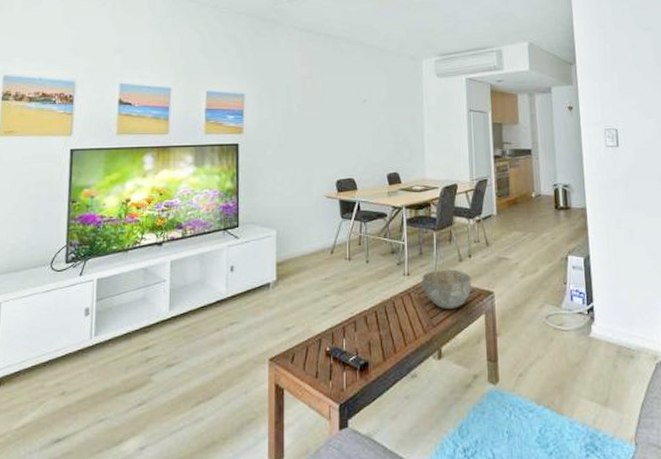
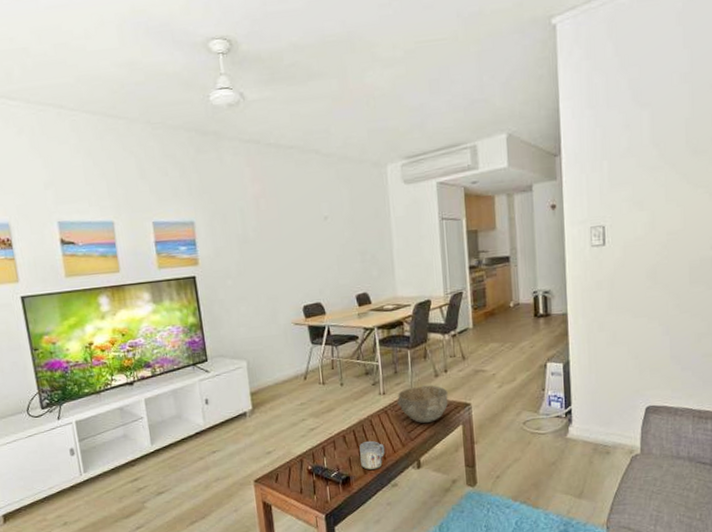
mug: none [380,324,406,356] -> present [359,441,385,470]

